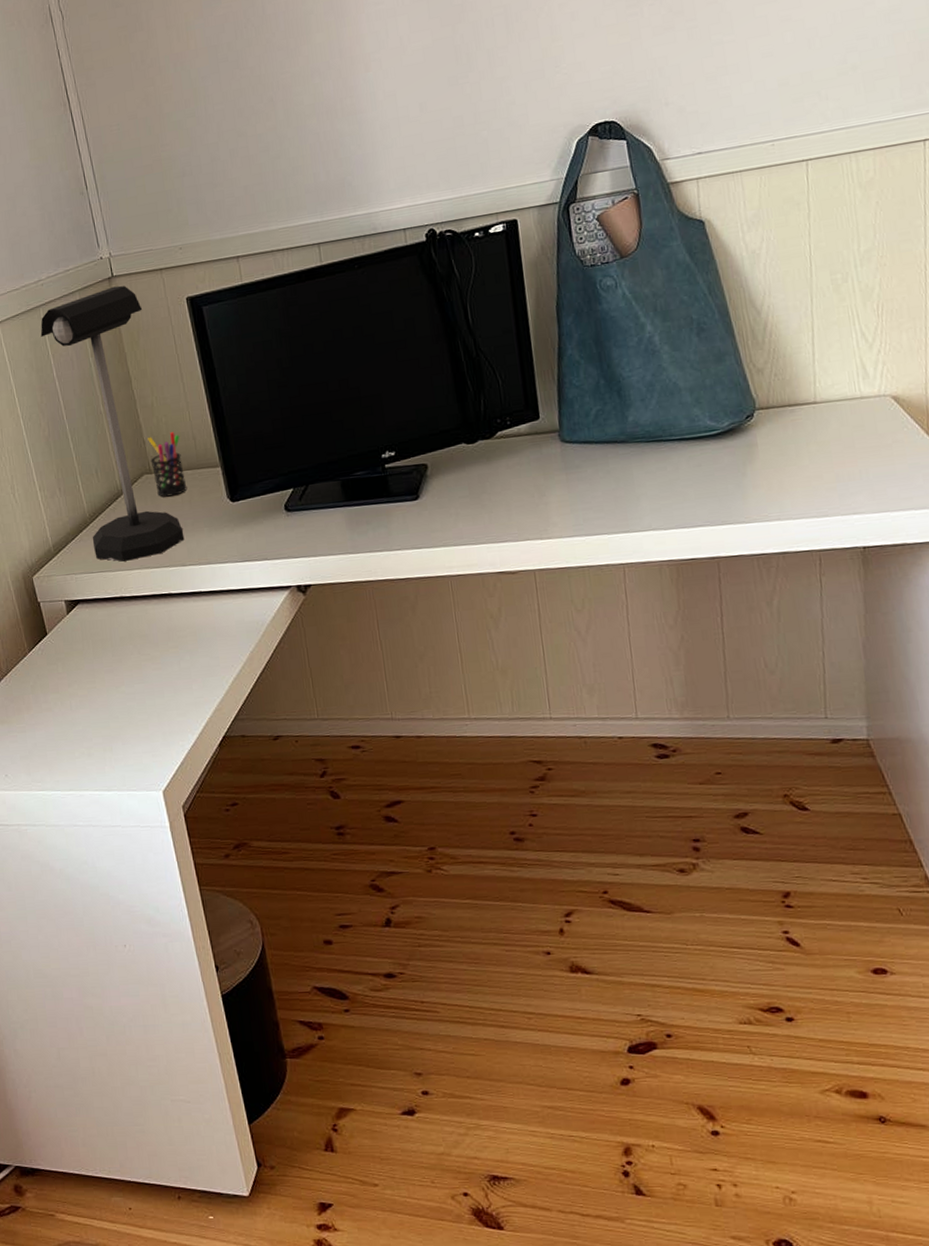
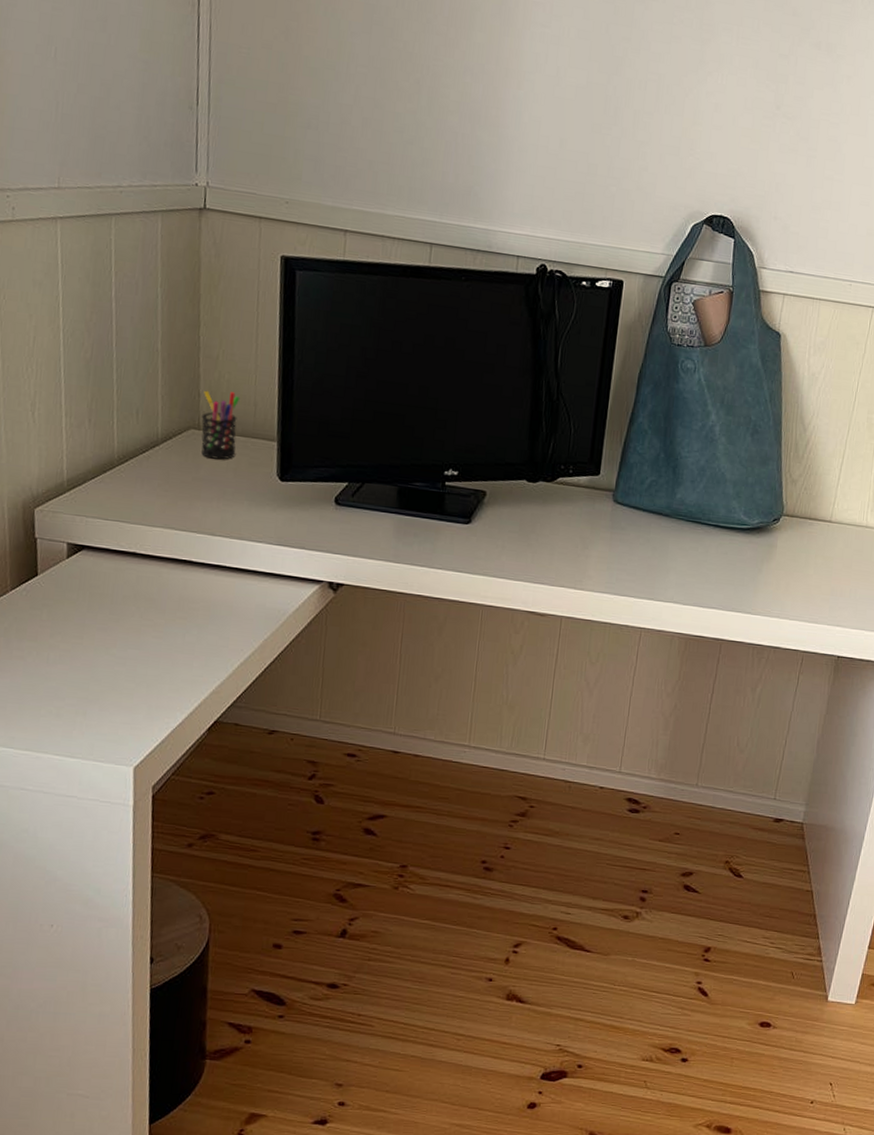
desk lamp: present [40,285,185,562] -> none [106,219,231,517]

